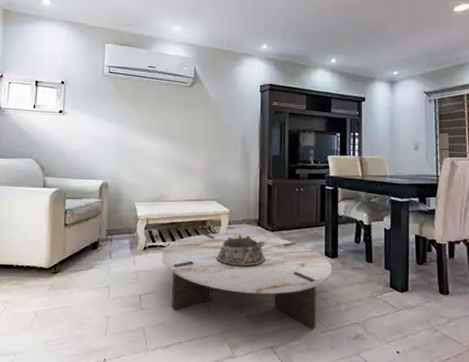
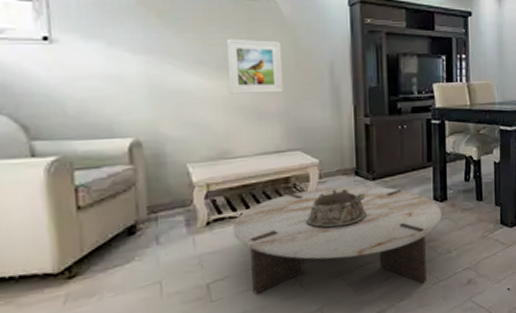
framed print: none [168,114,207,155] -> present [226,38,283,94]

